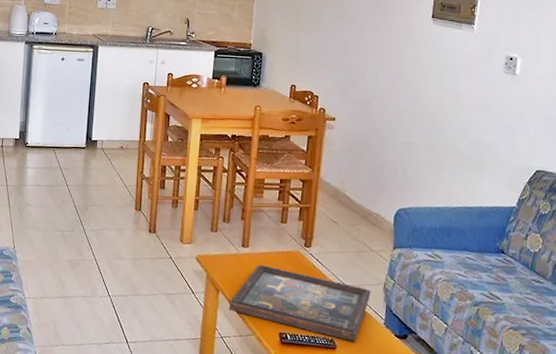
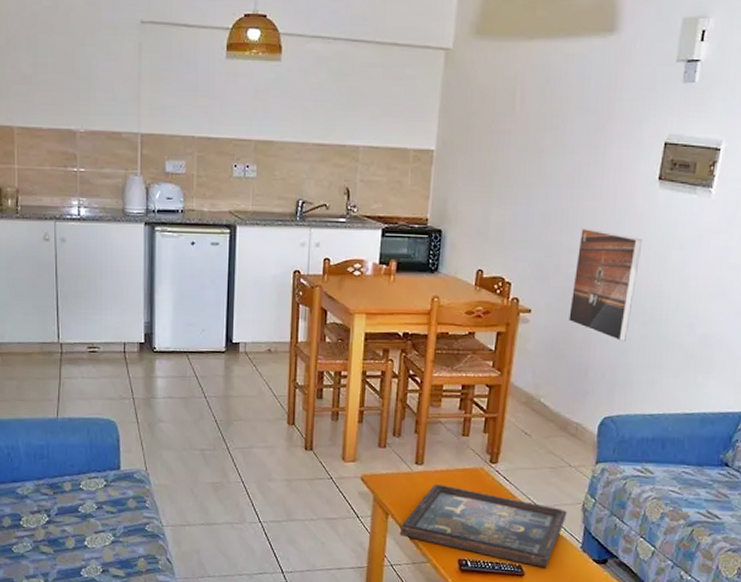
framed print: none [366,53,422,145] -> present [569,227,643,341]

